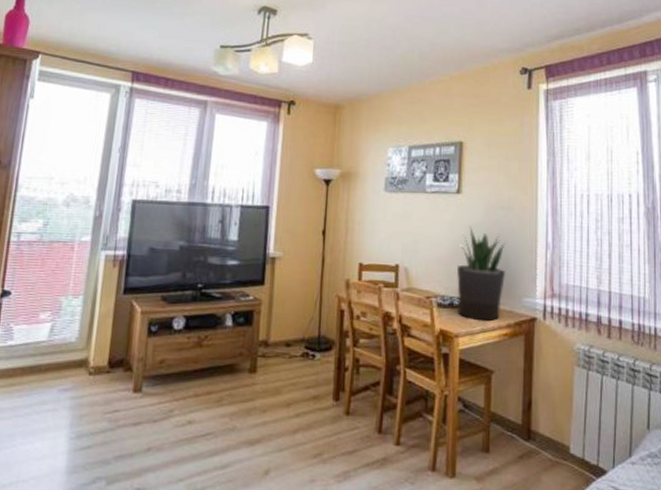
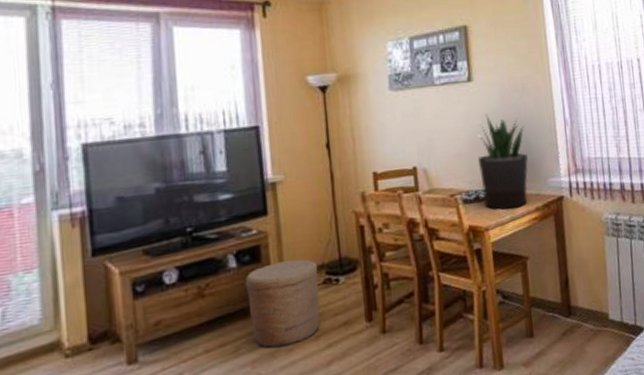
woven basket: none [235,329,299,406] -> present [244,259,321,348]

